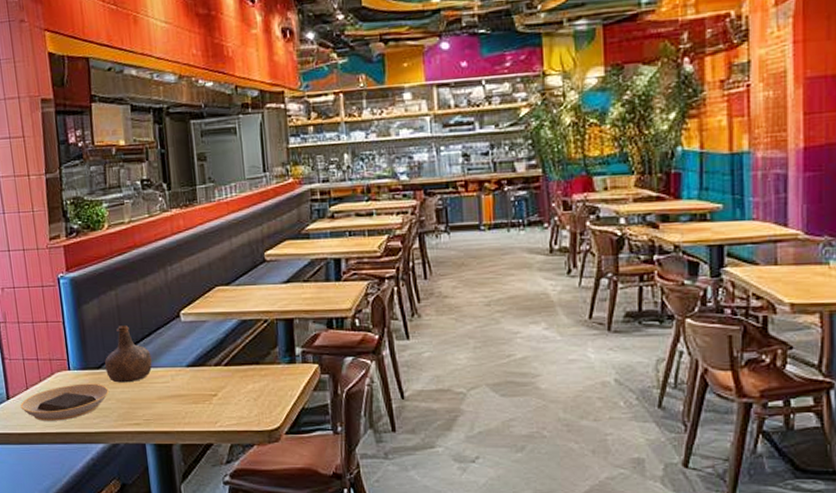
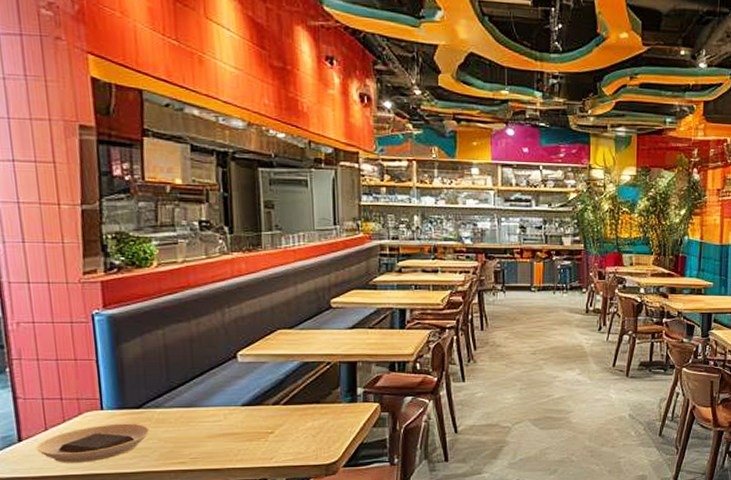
bottle: present [105,326,152,383] -> none [147,365,203,422]

